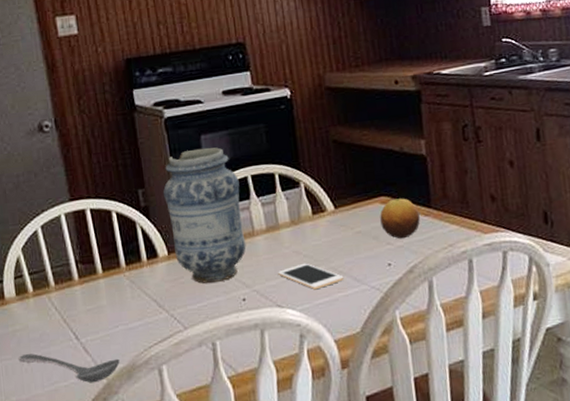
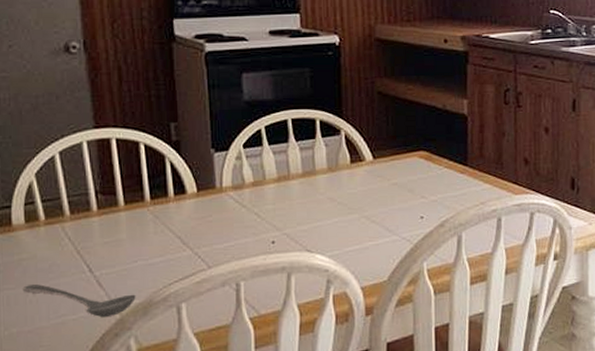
vase: present [163,147,246,284] -> none [198,86,280,223]
cell phone: present [277,263,344,290] -> none [309,210,376,237]
fruit: present [380,198,420,239] -> none [417,154,455,194]

